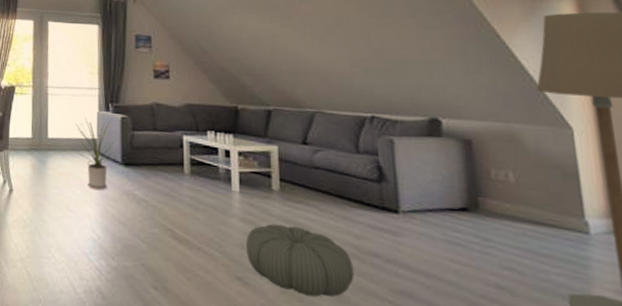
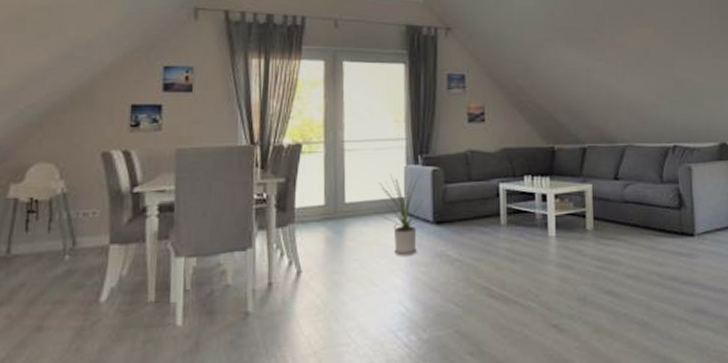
pouf: present [246,223,354,297] -> none [562,263,657,330]

